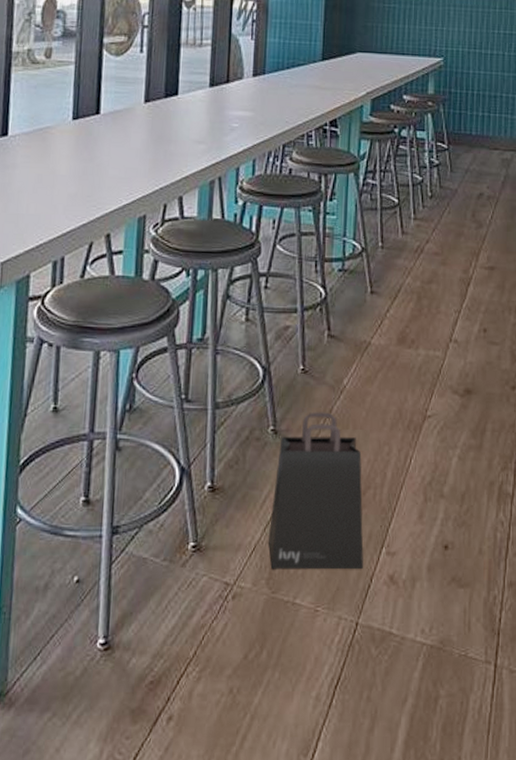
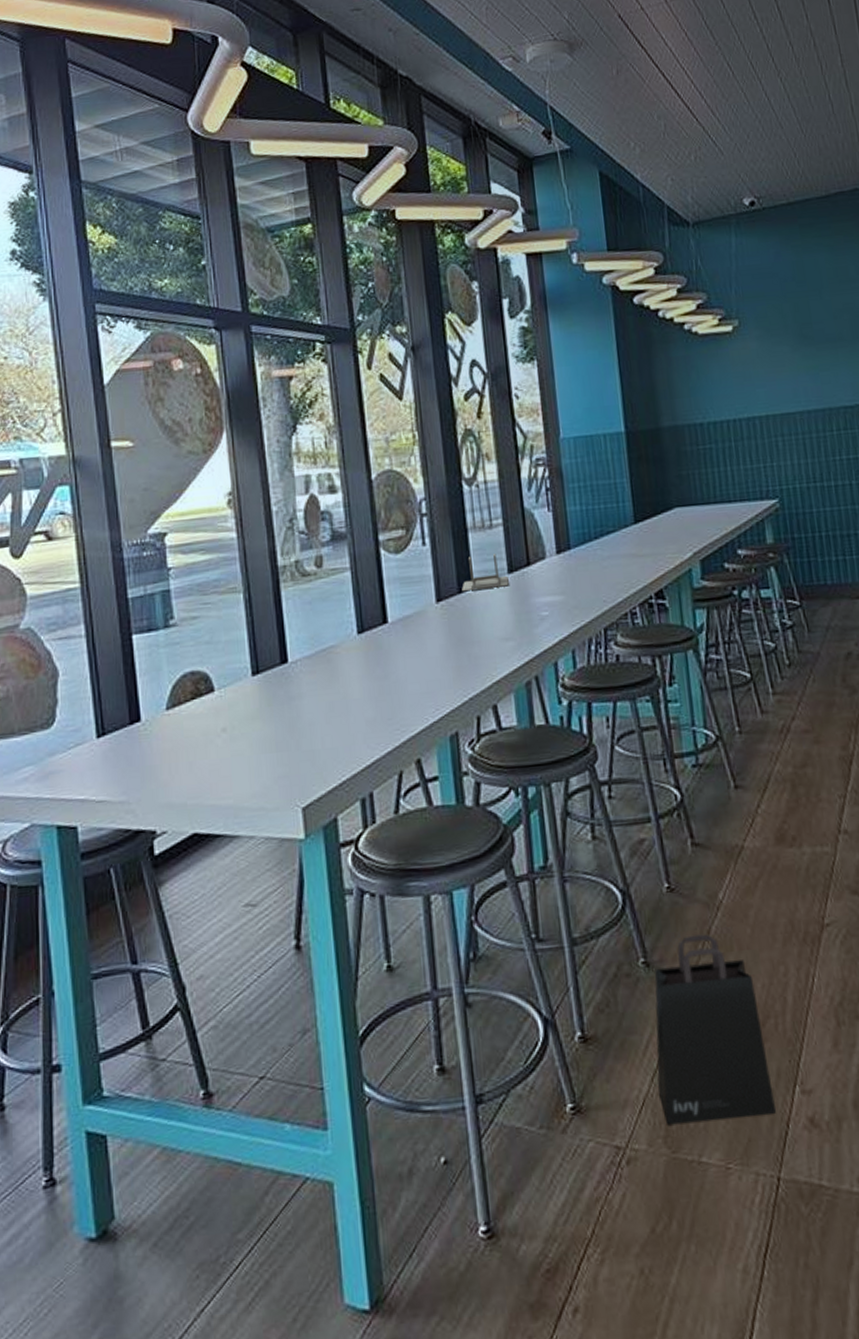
napkin holder: none [168,67,209,98] -> present [462,554,509,592]

